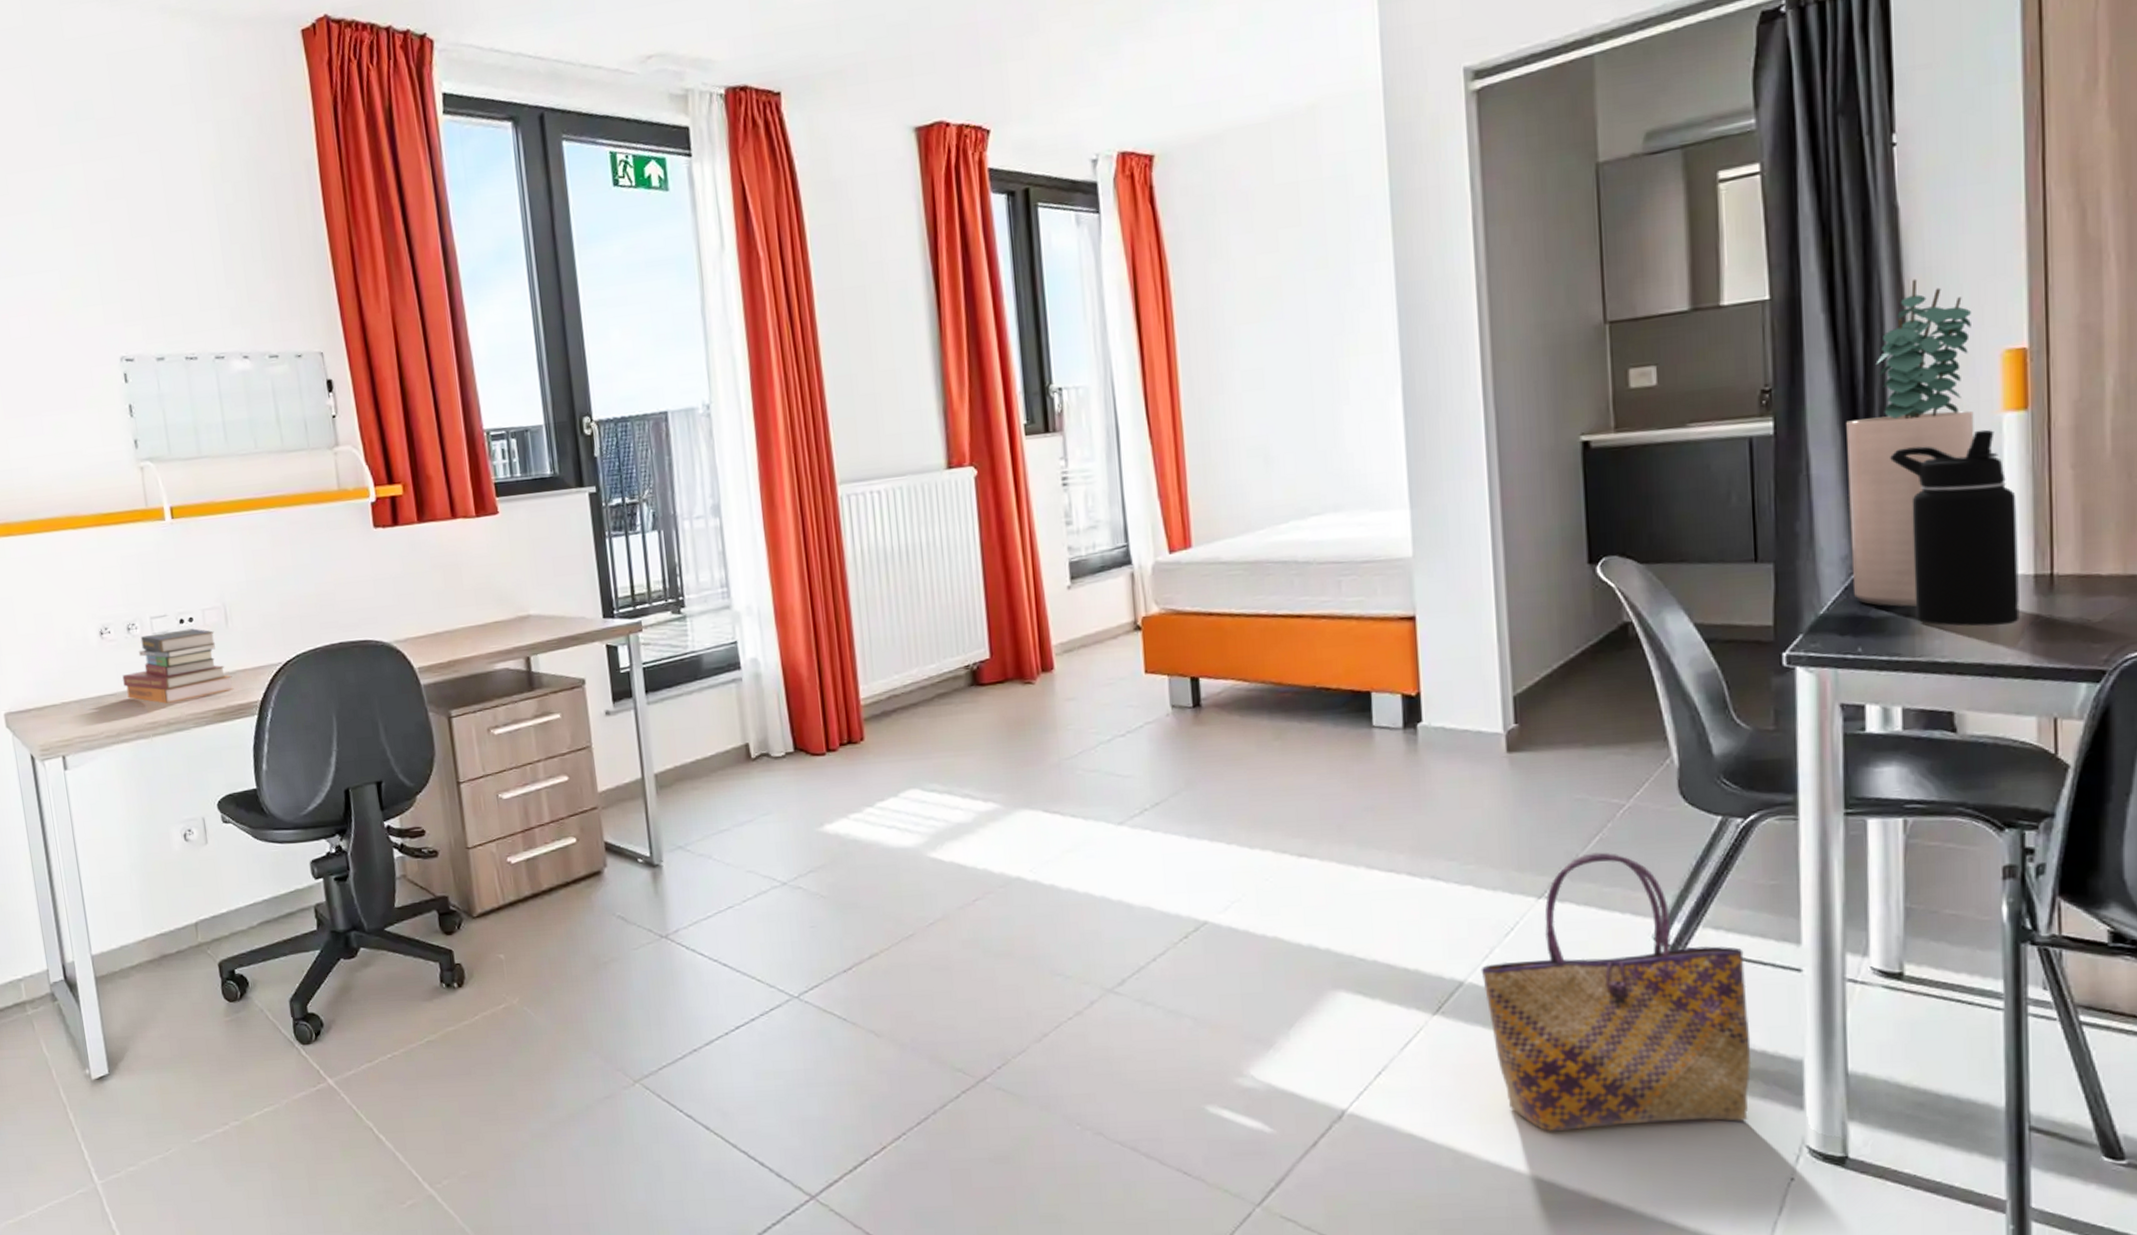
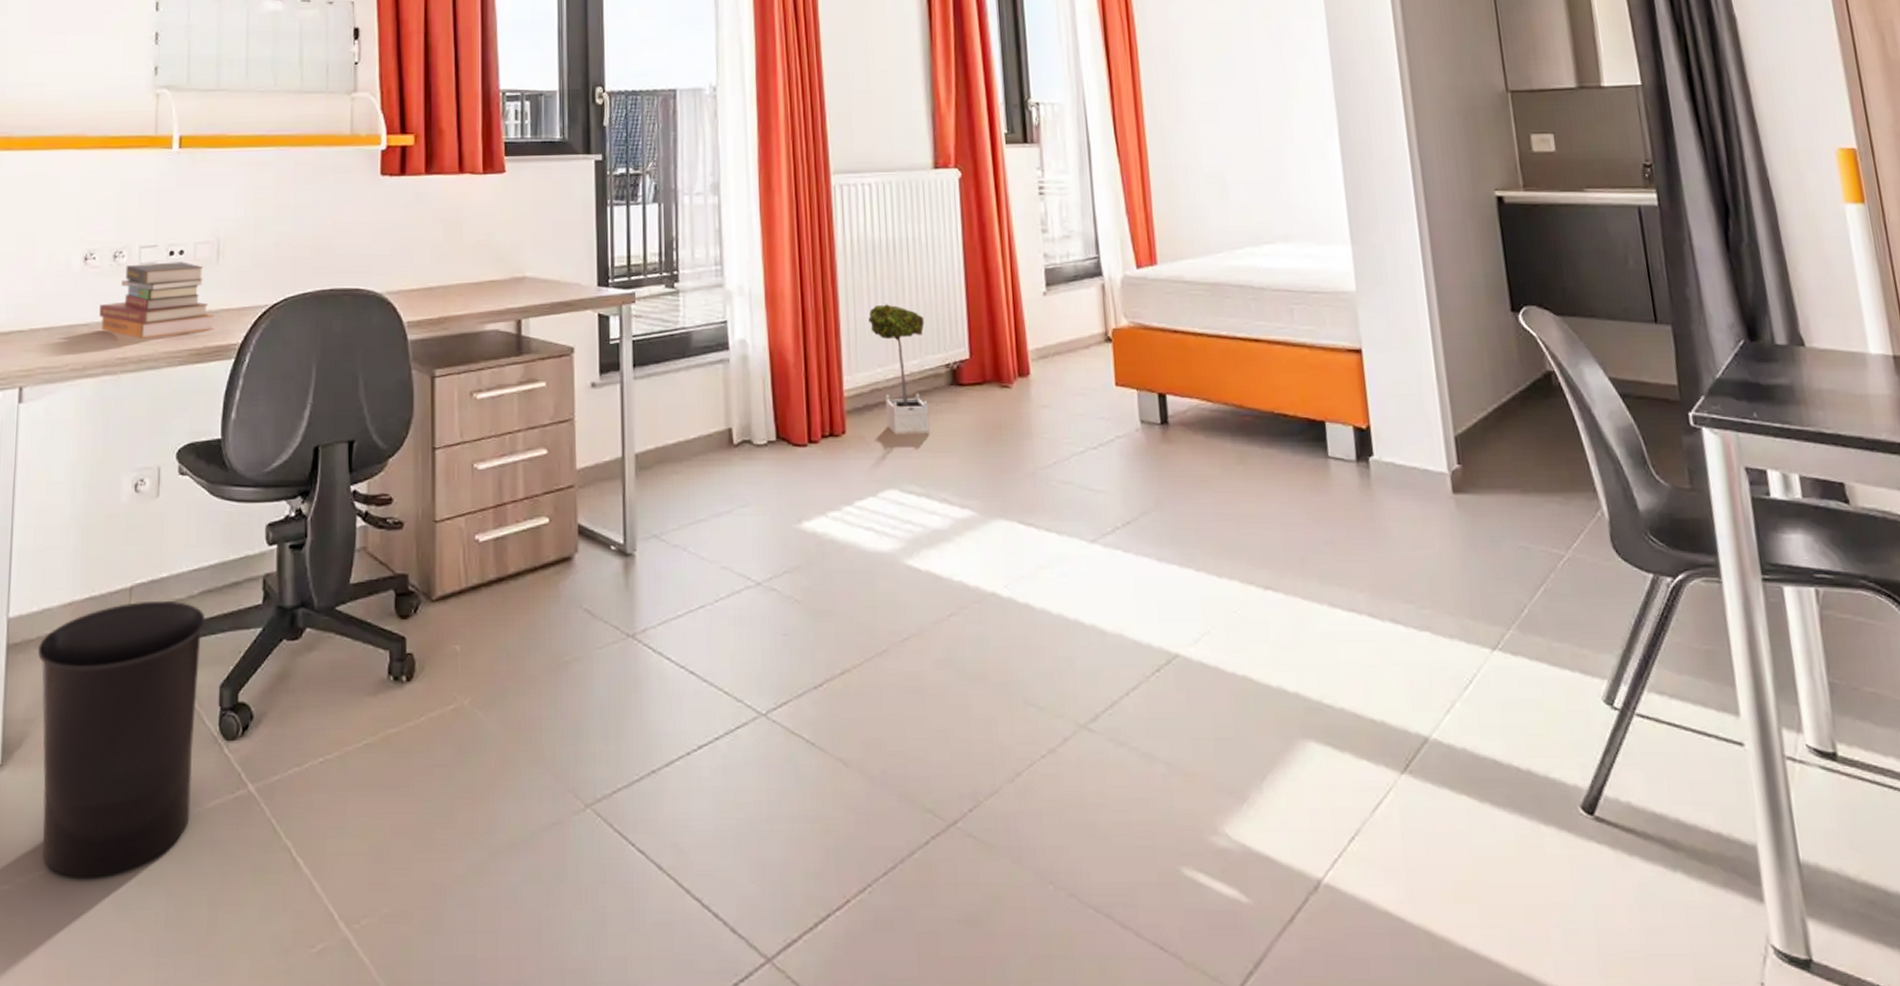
waste bin: none [122,932,281,1159] -> present [37,600,206,878]
potted tree: none [883,611,950,738] -> present [868,304,930,435]
tote bag: present [1480,852,1752,1132] -> none [1444,604,1712,917]
vase: present [1846,278,1974,607] -> none [1717,79,1825,377]
water bottle: present [1890,429,2020,627] -> none [1758,218,1887,401]

